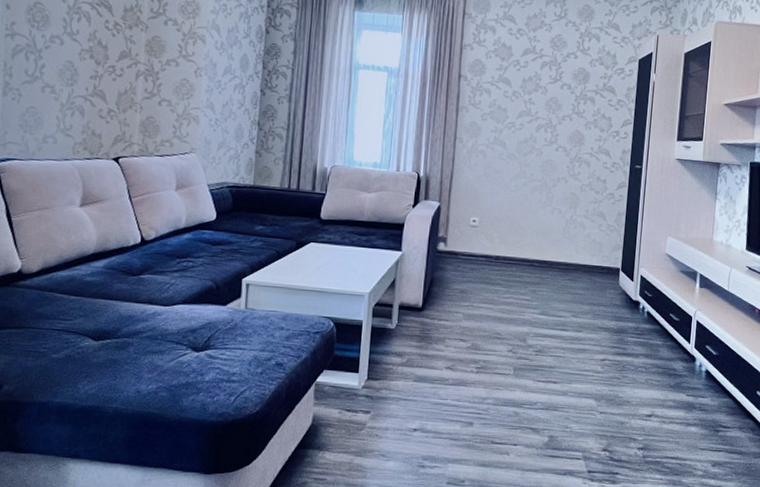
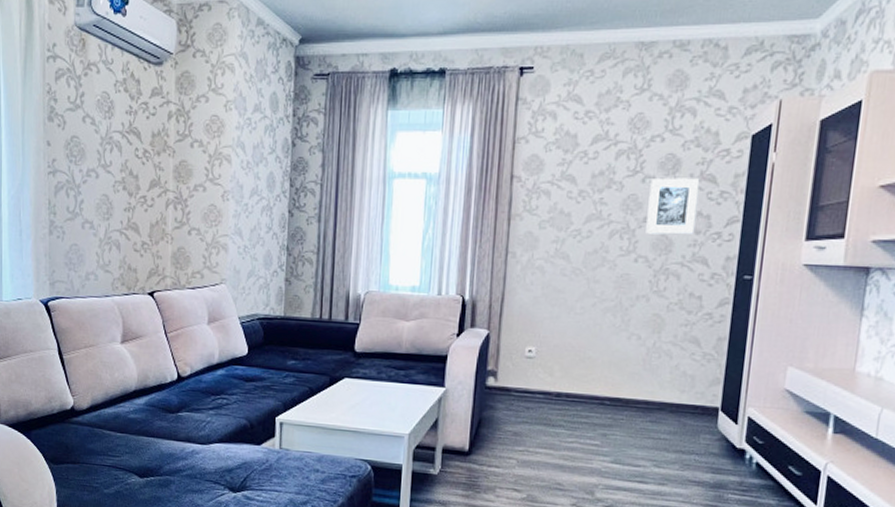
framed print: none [564,86,603,132] -> present [646,177,700,235]

